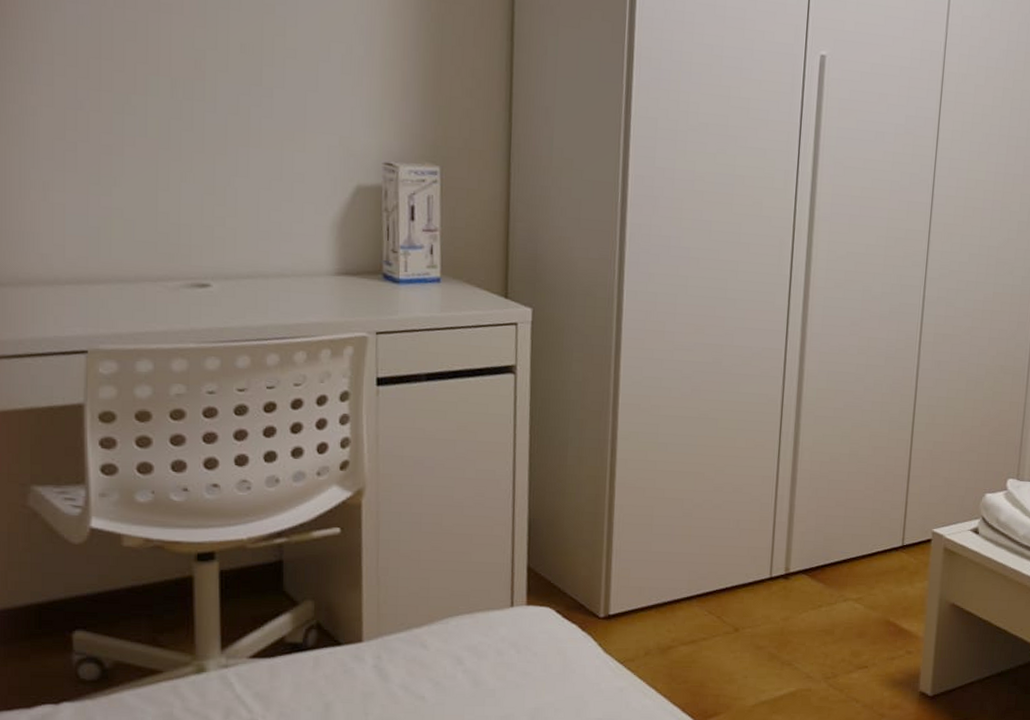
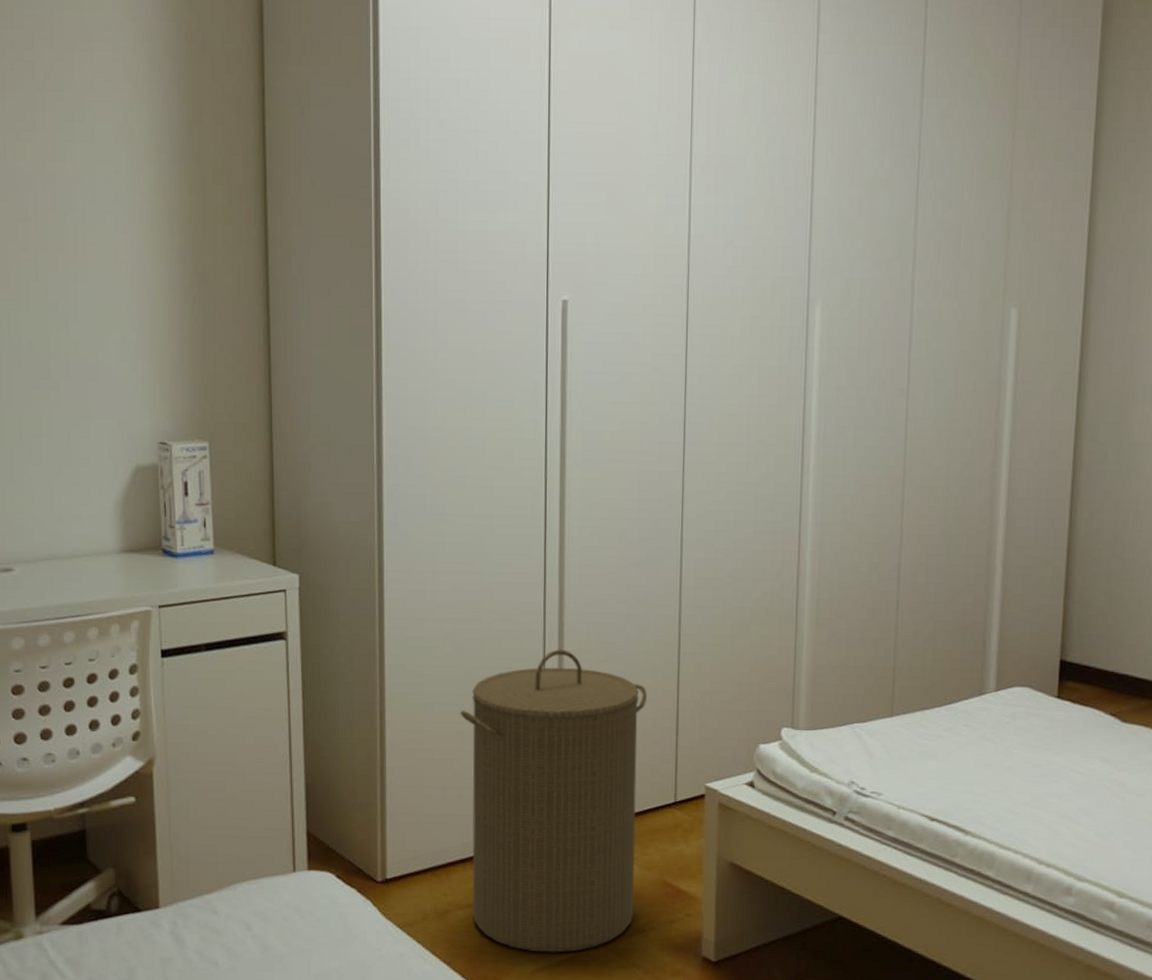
laundry hamper: none [694,395,882,688] -> present [460,648,648,953]

